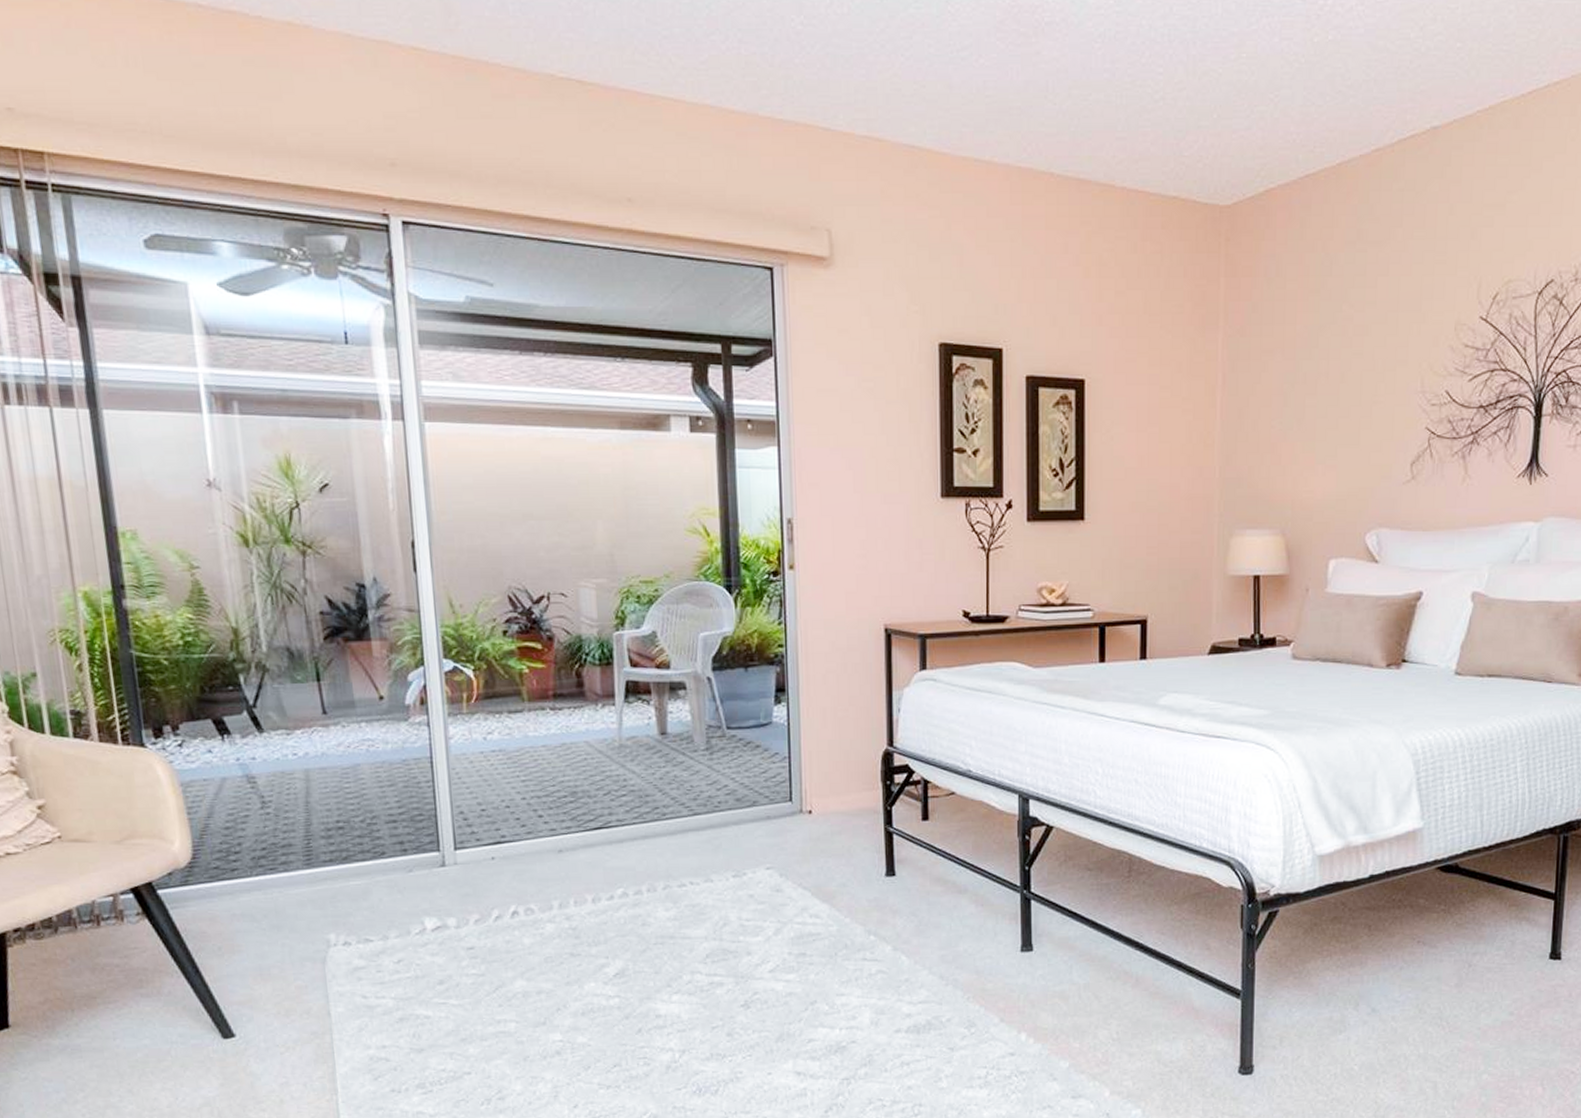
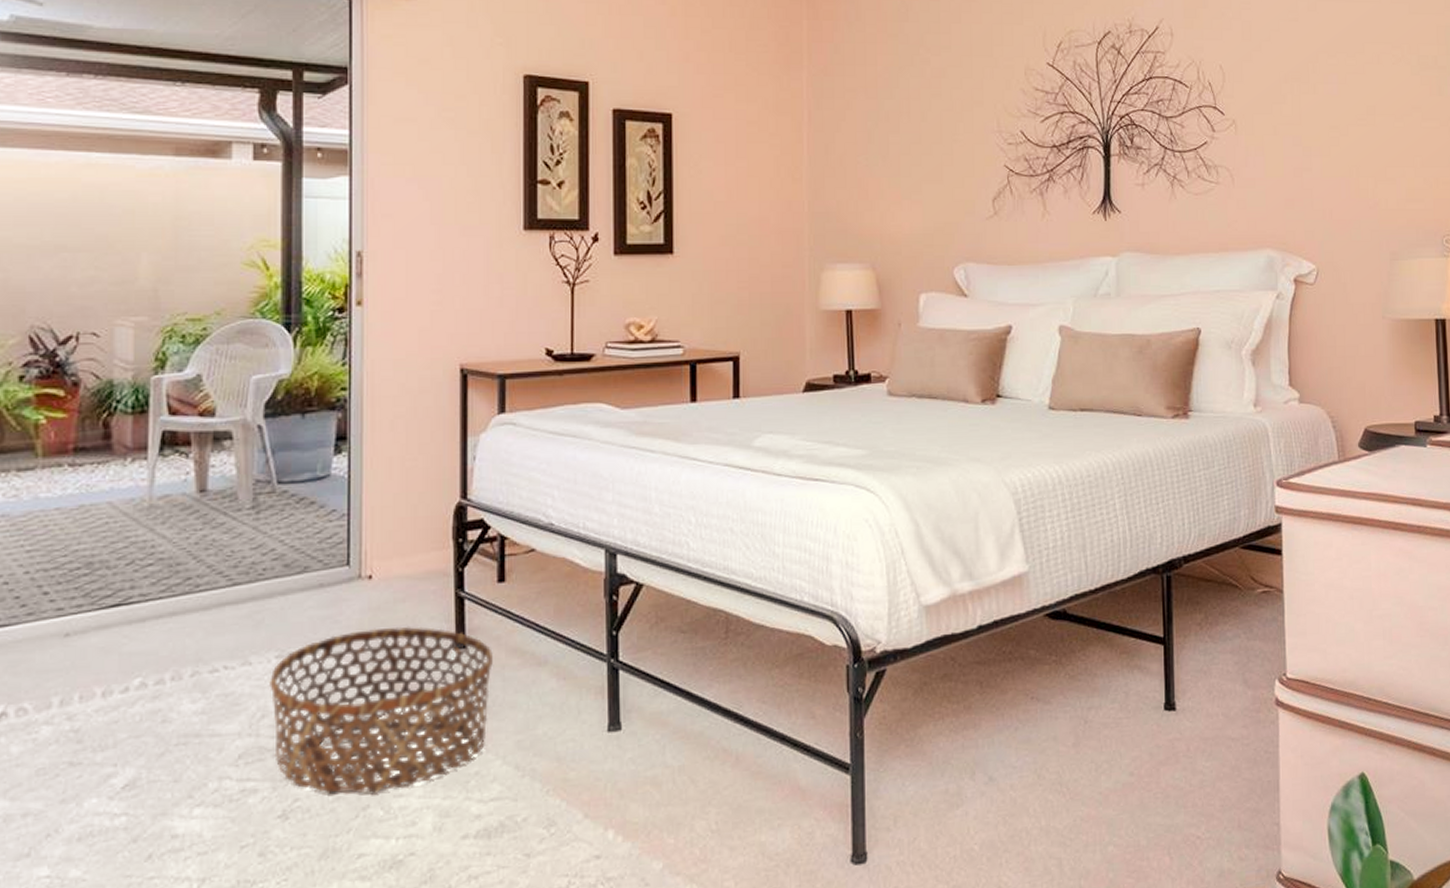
basket: none [727,855,919,991] -> present [268,626,493,794]

